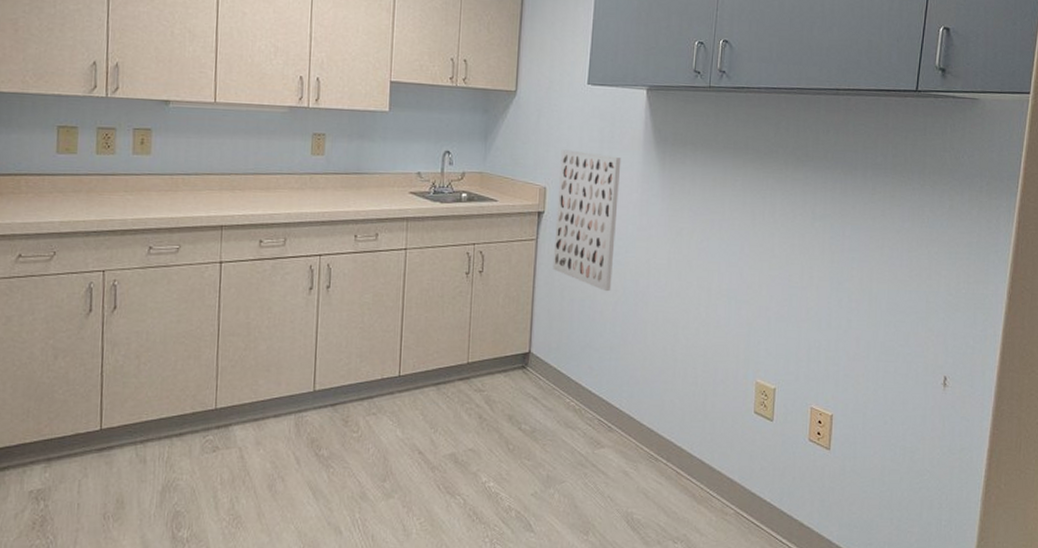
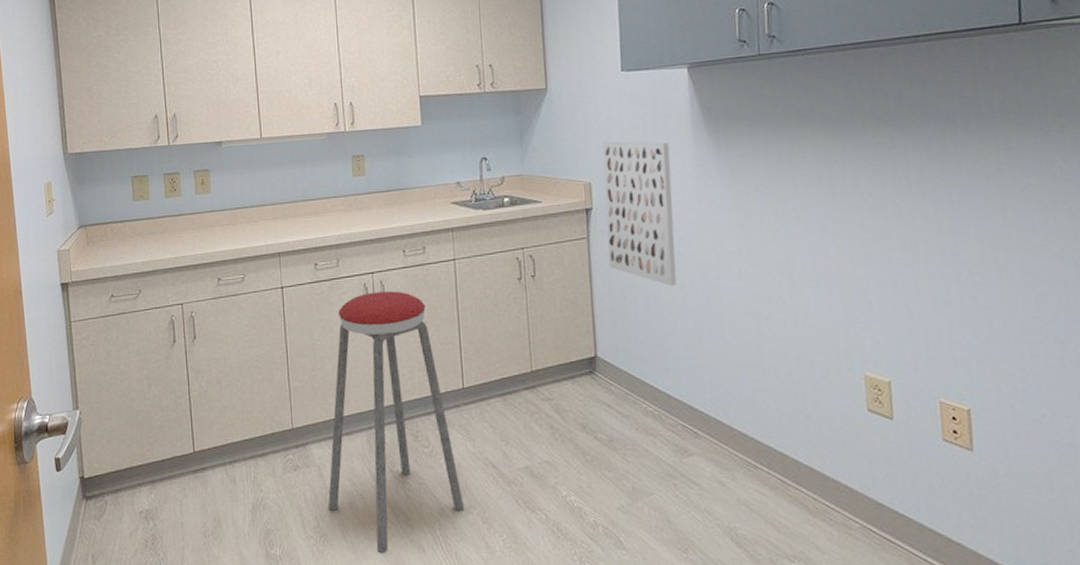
music stool: none [245,274,387,536] -> present [328,291,465,554]

